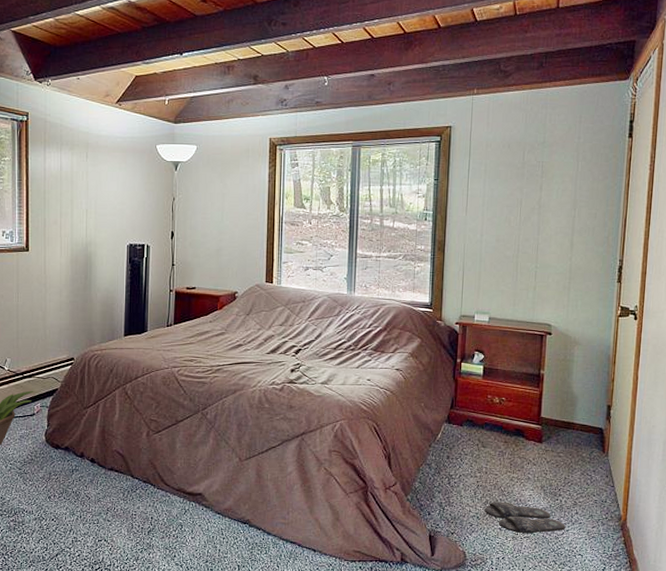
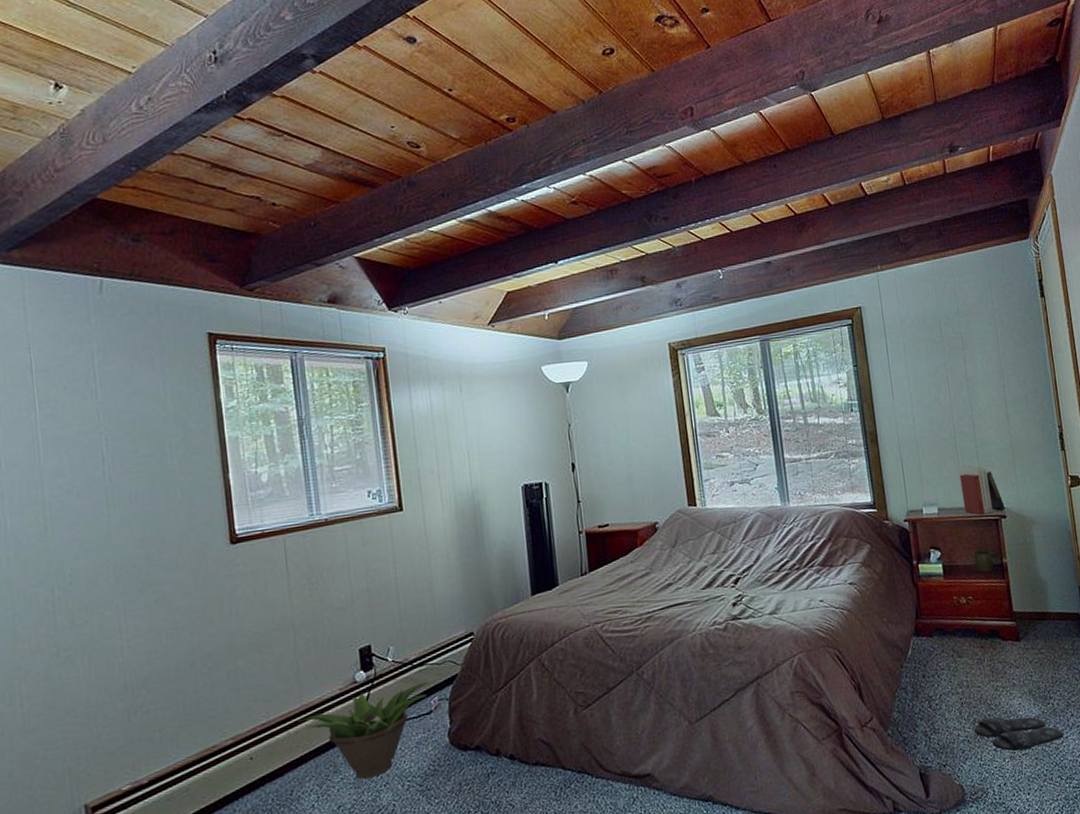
books: none [513,283,552,329] -> present [958,466,1005,515]
mug: none [513,359,536,379] -> present [974,549,998,572]

